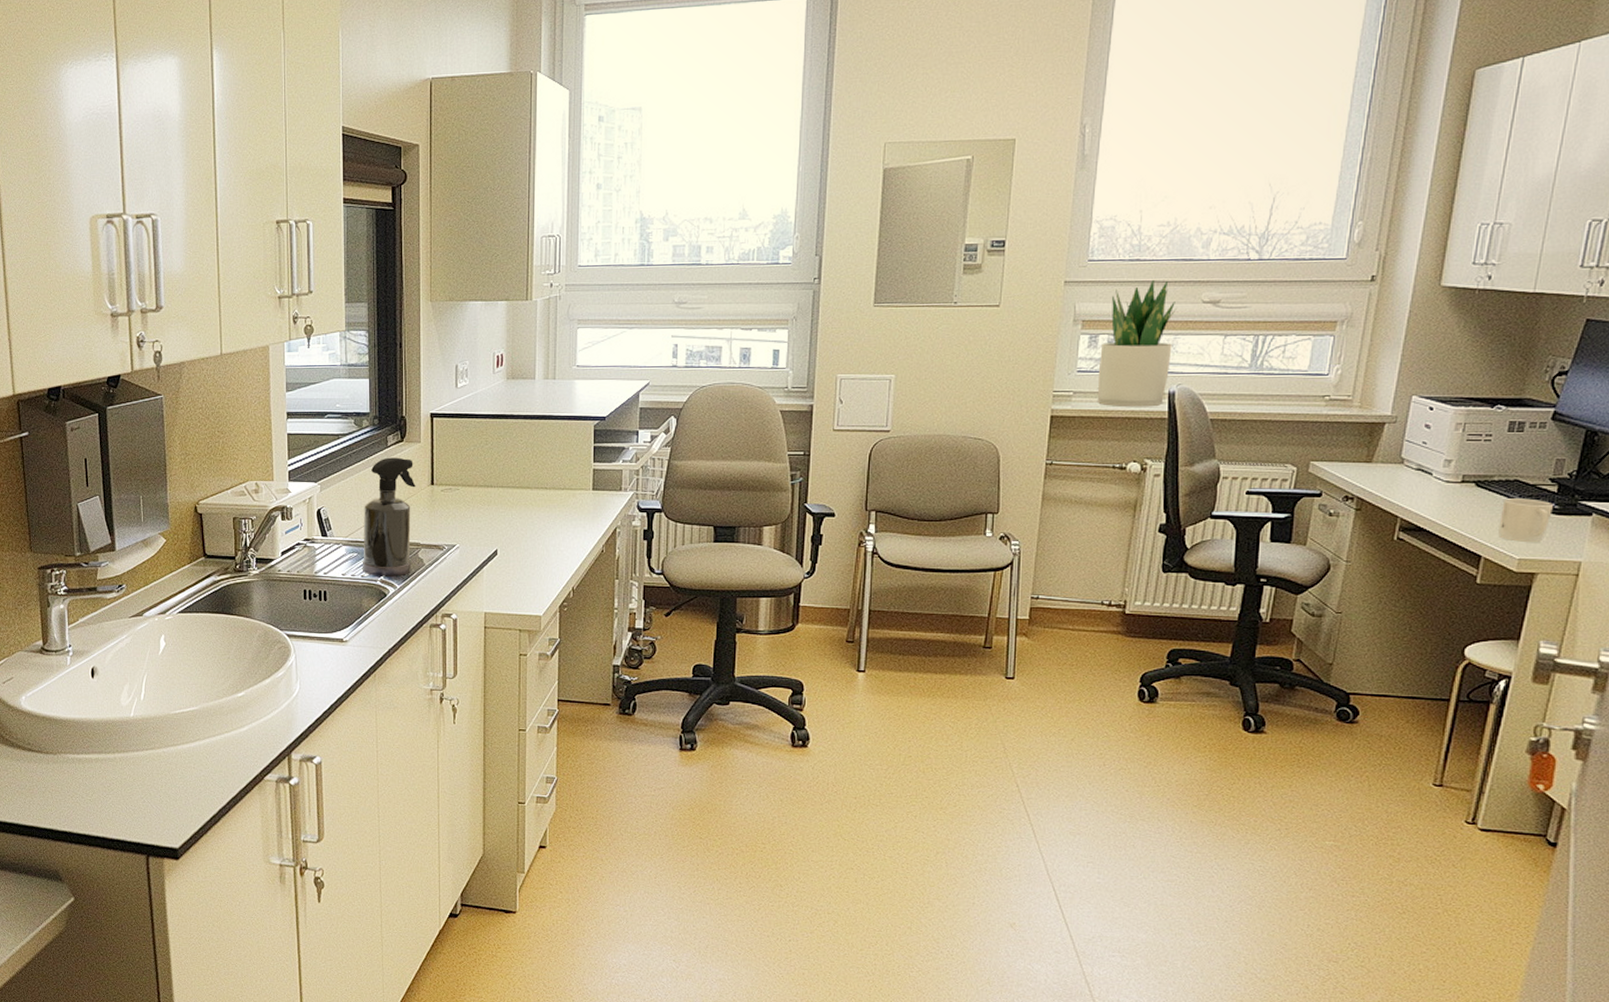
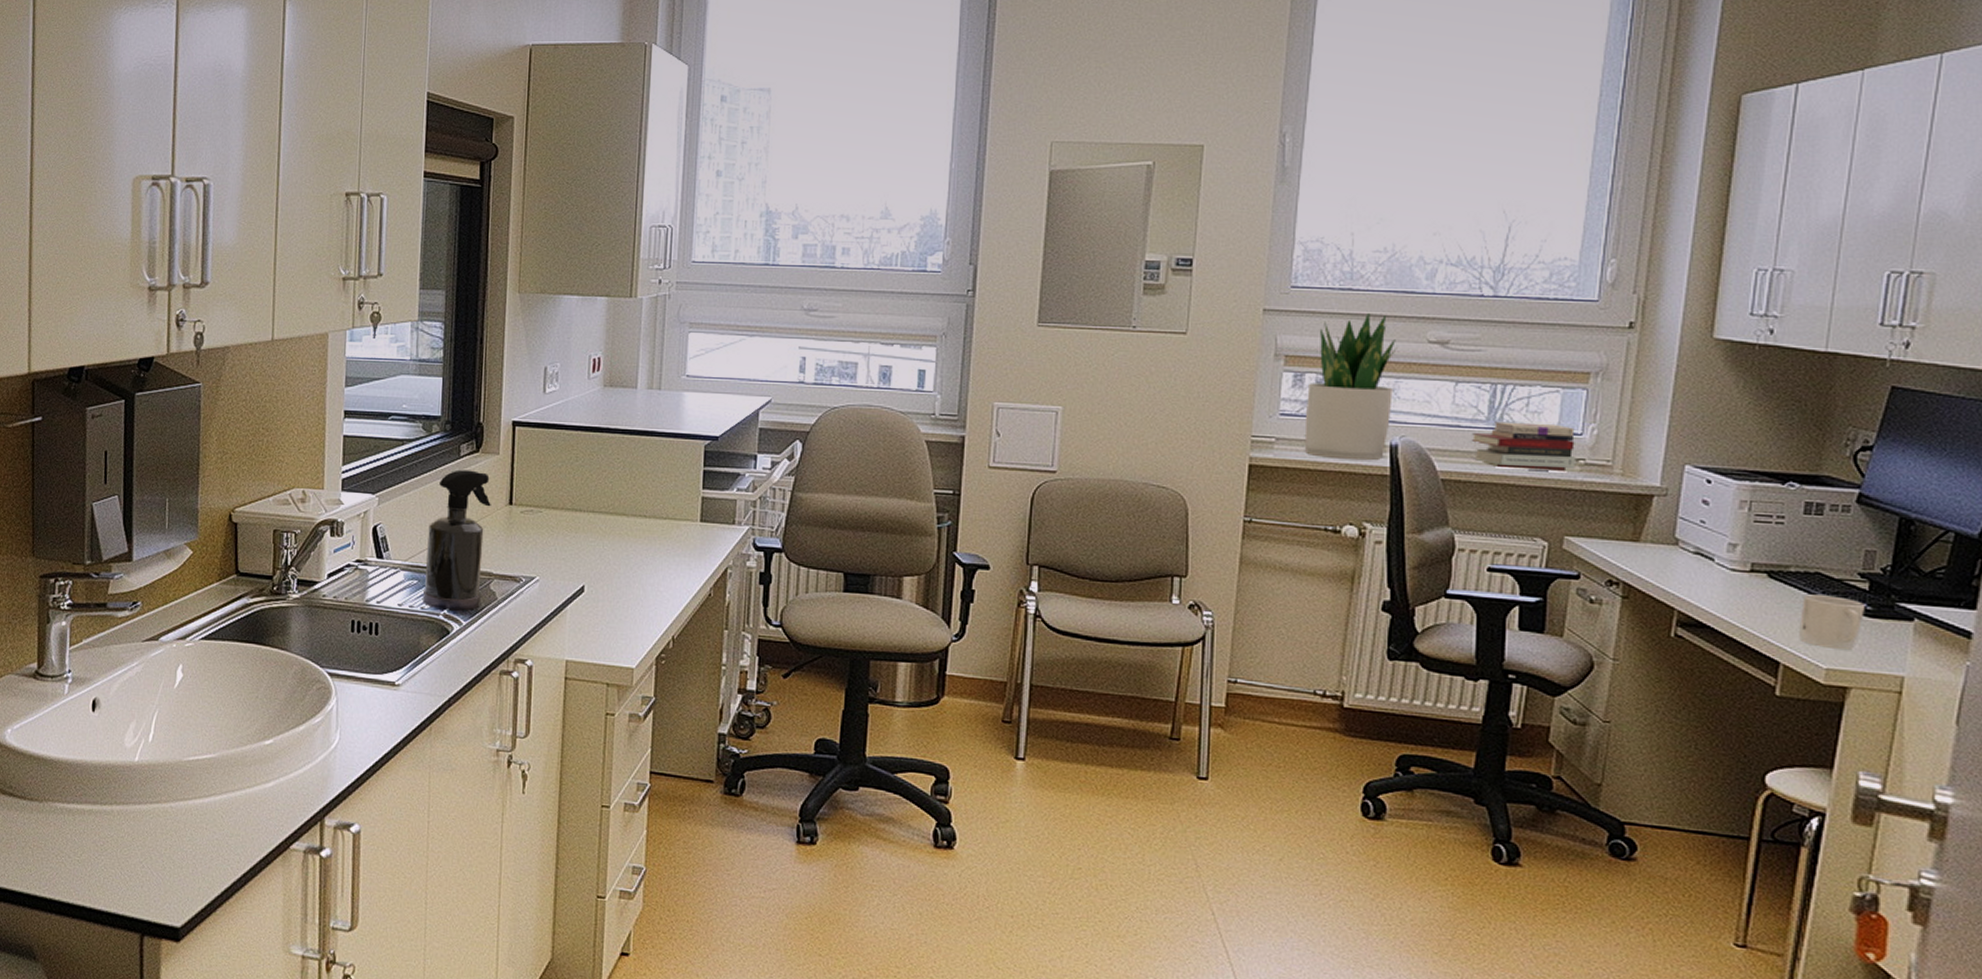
books: none [1236,366,1323,407] -> present [1471,421,1576,471]

